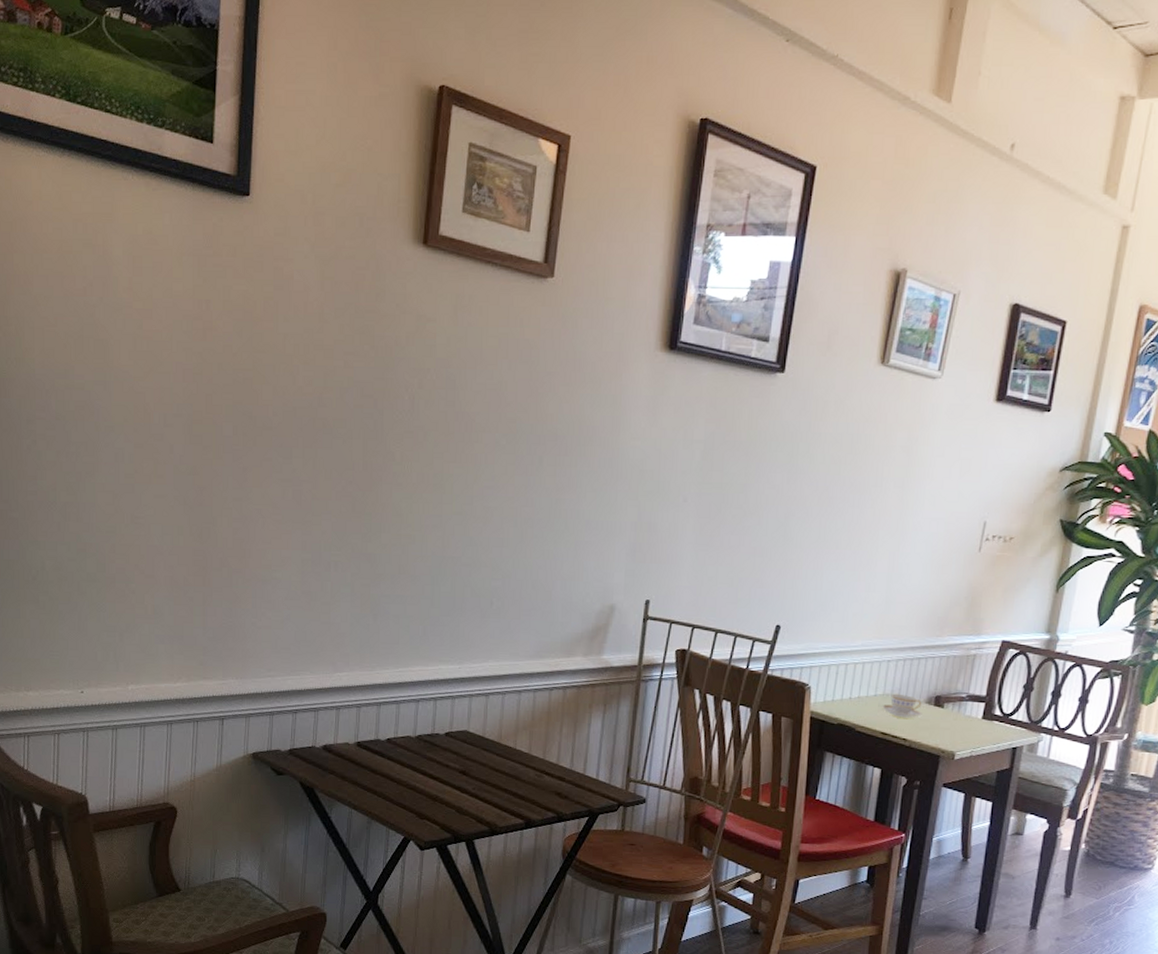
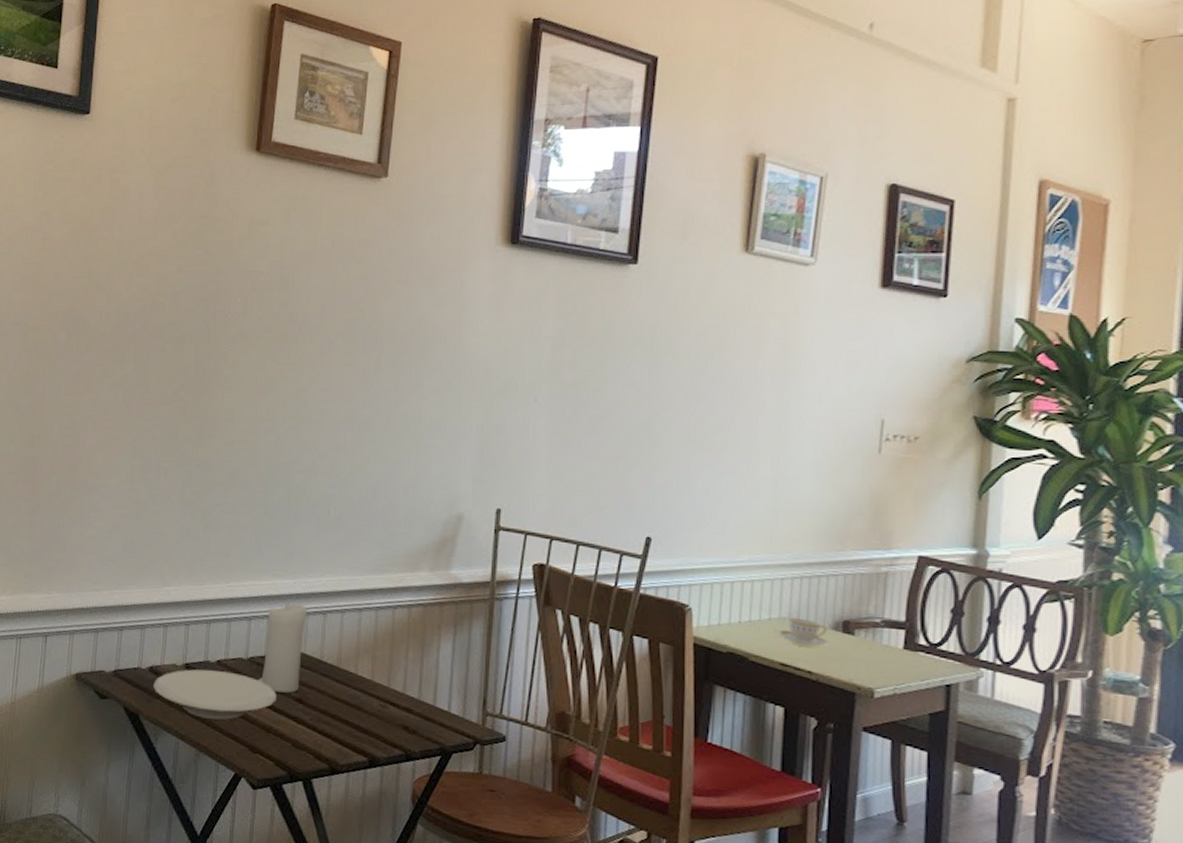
saucer: none [326,747,442,792] -> present [152,669,277,721]
candle: none [425,685,471,767] -> present [258,601,307,694]

